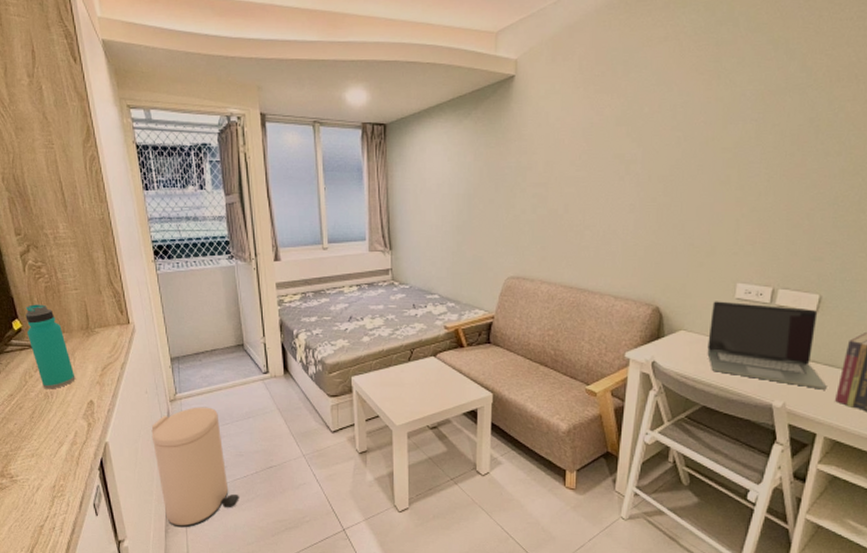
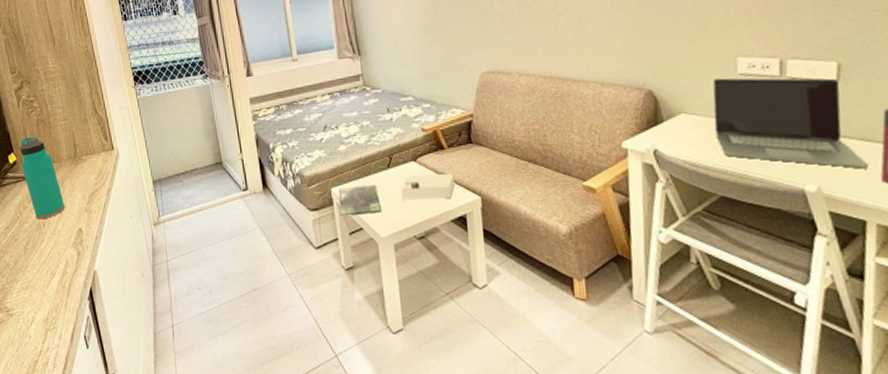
pedal bin: present [151,407,239,528] -> none [137,228,226,359]
magazine: none [358,376,399,404] -> present [339,185,382,216]
tissue dispenser: none [418,370,471,394] -> present [400,174,456,201]

